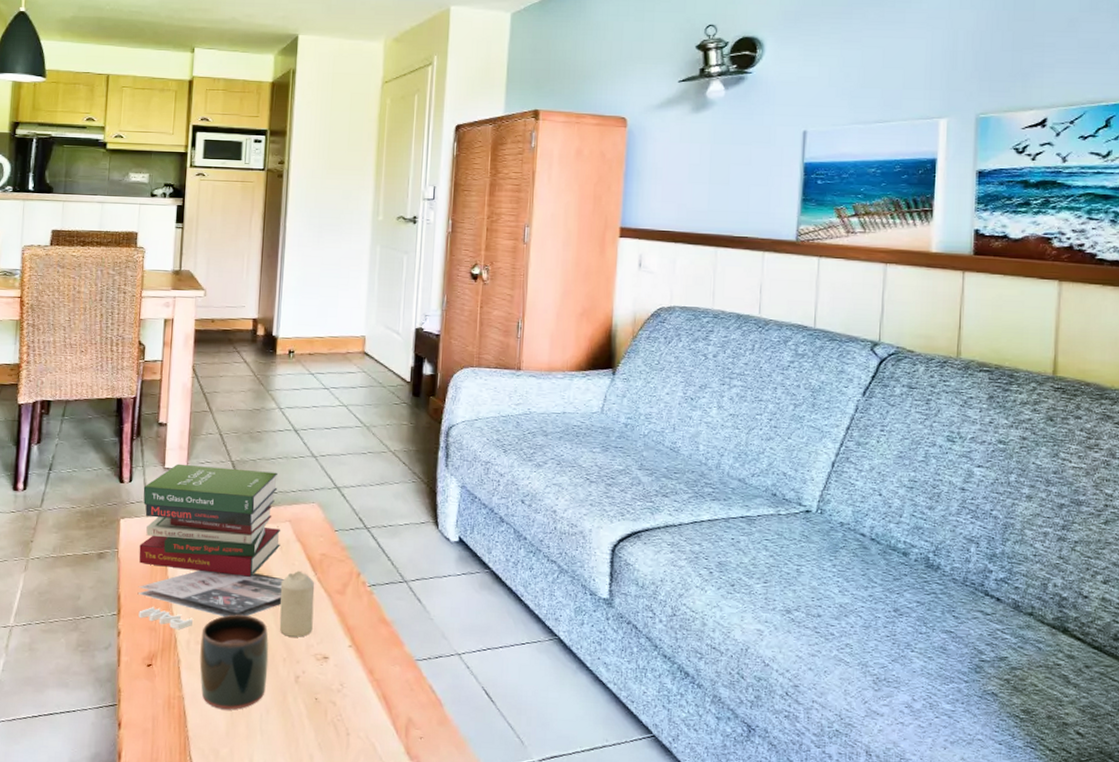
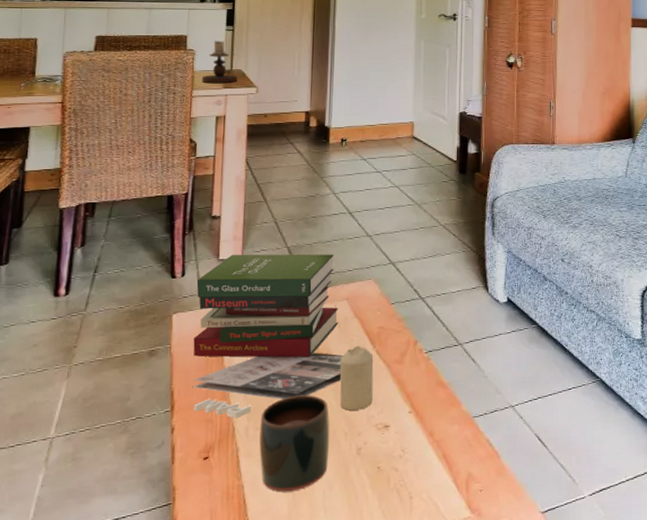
candlestick: none [151,238,187,285] -> present [201,41,238,84]

